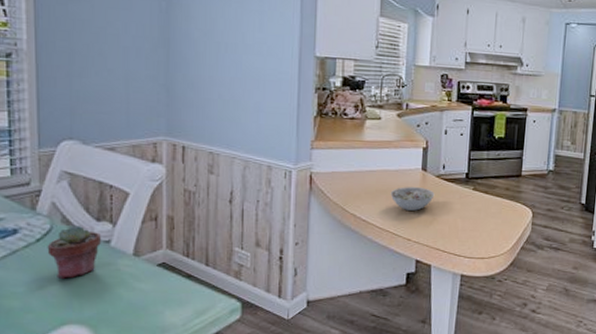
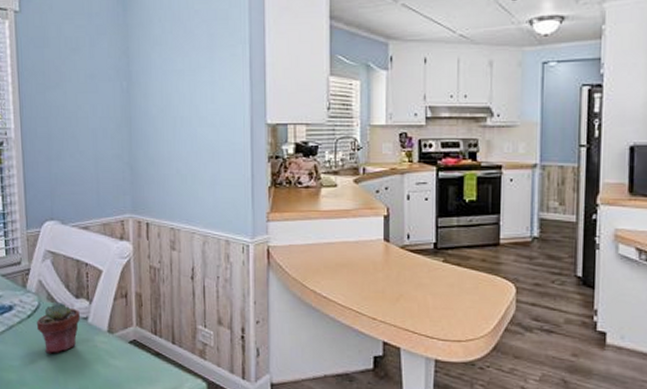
bowl: present [390,187,435,211] -> none [351,260,400,286]

